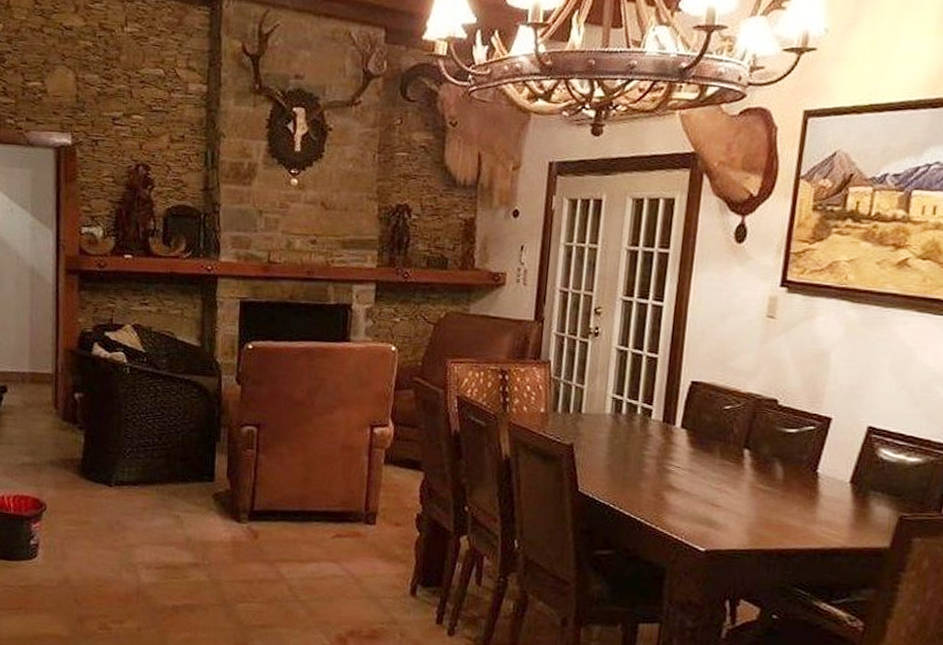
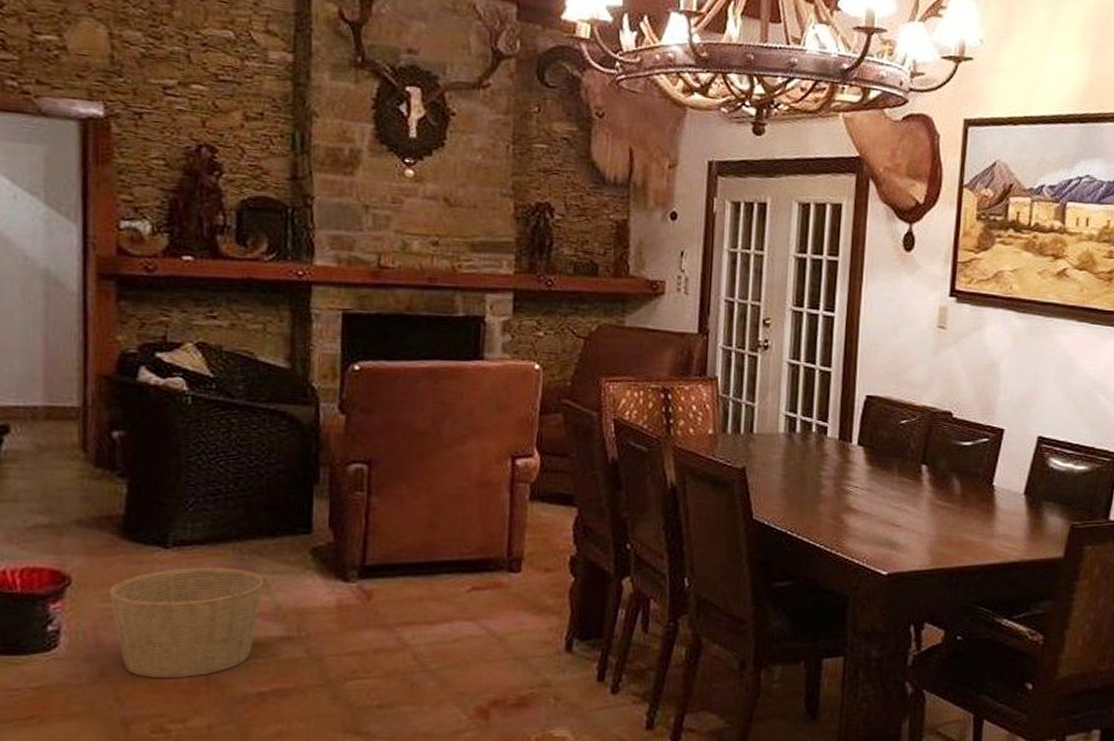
basket: none [71,503,179,589] -> present [109,568,264,679]

